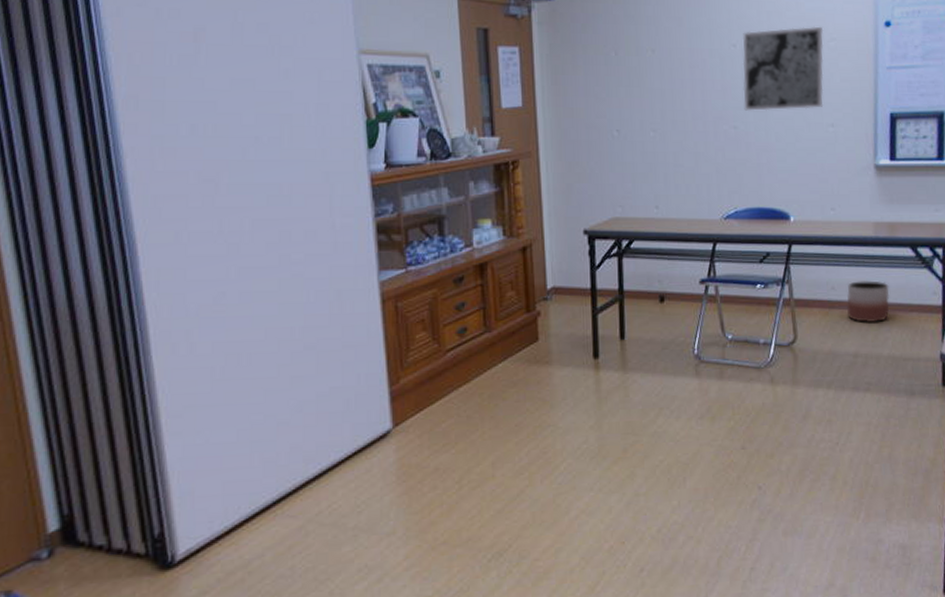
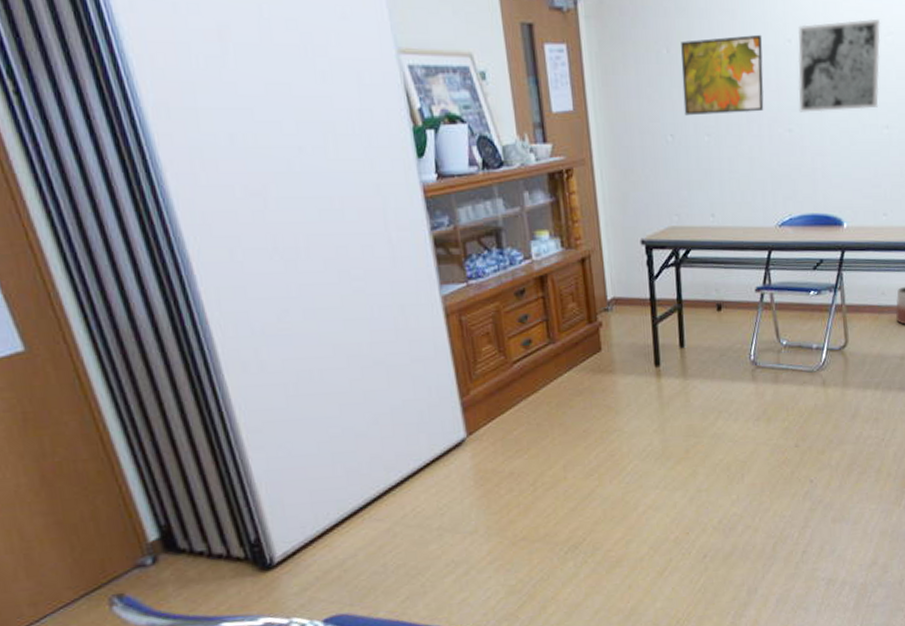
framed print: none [629,39,709,113] -> present [681,34,764,116]

